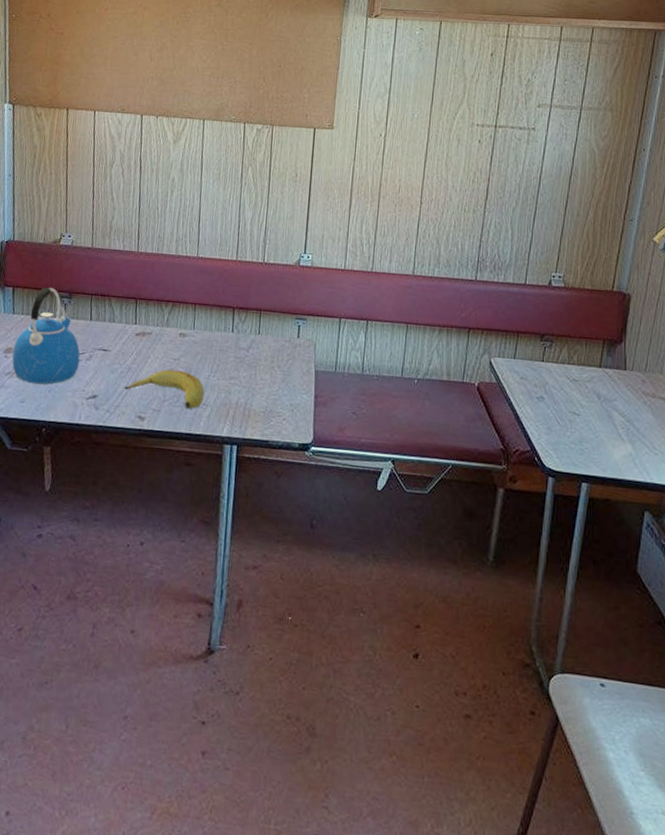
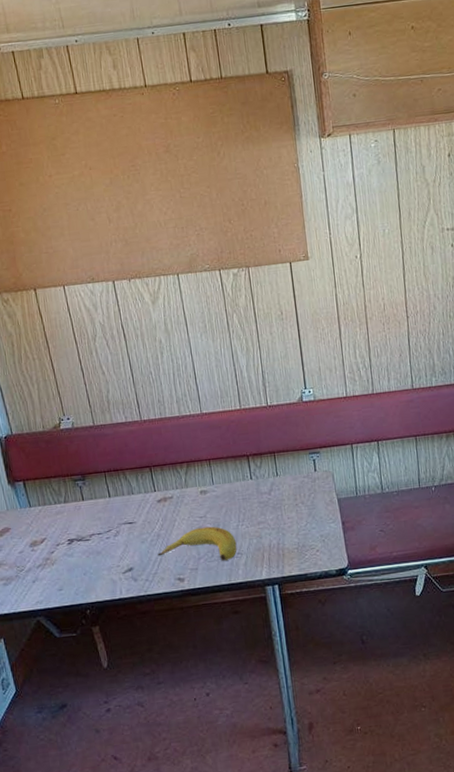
kettle: present [12,287,80,384] -> none [38,474,109,570]

